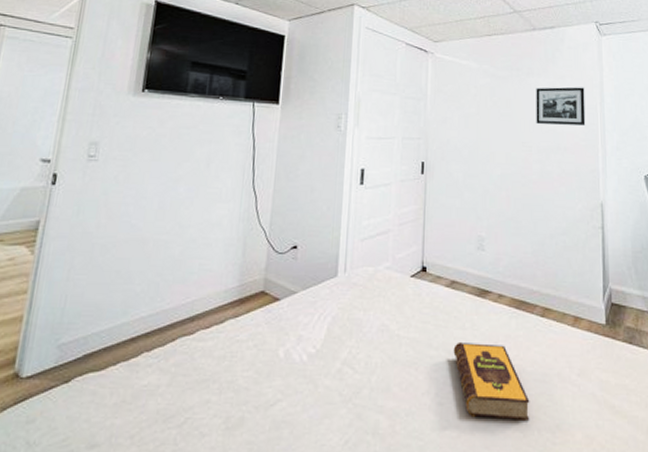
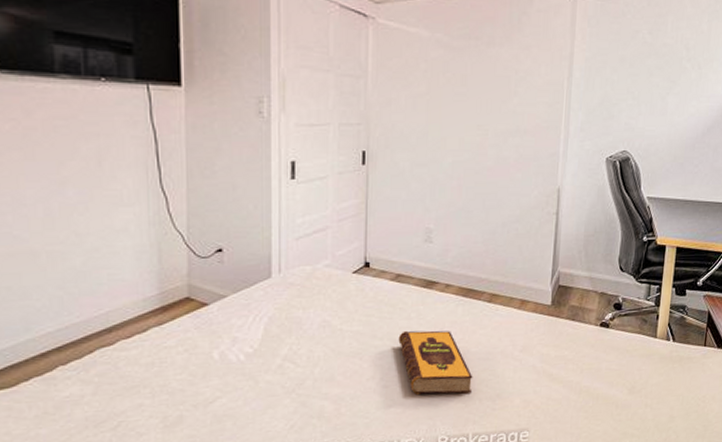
picture frame: present [536,87,586,126] -> none [494,59,552,104]

